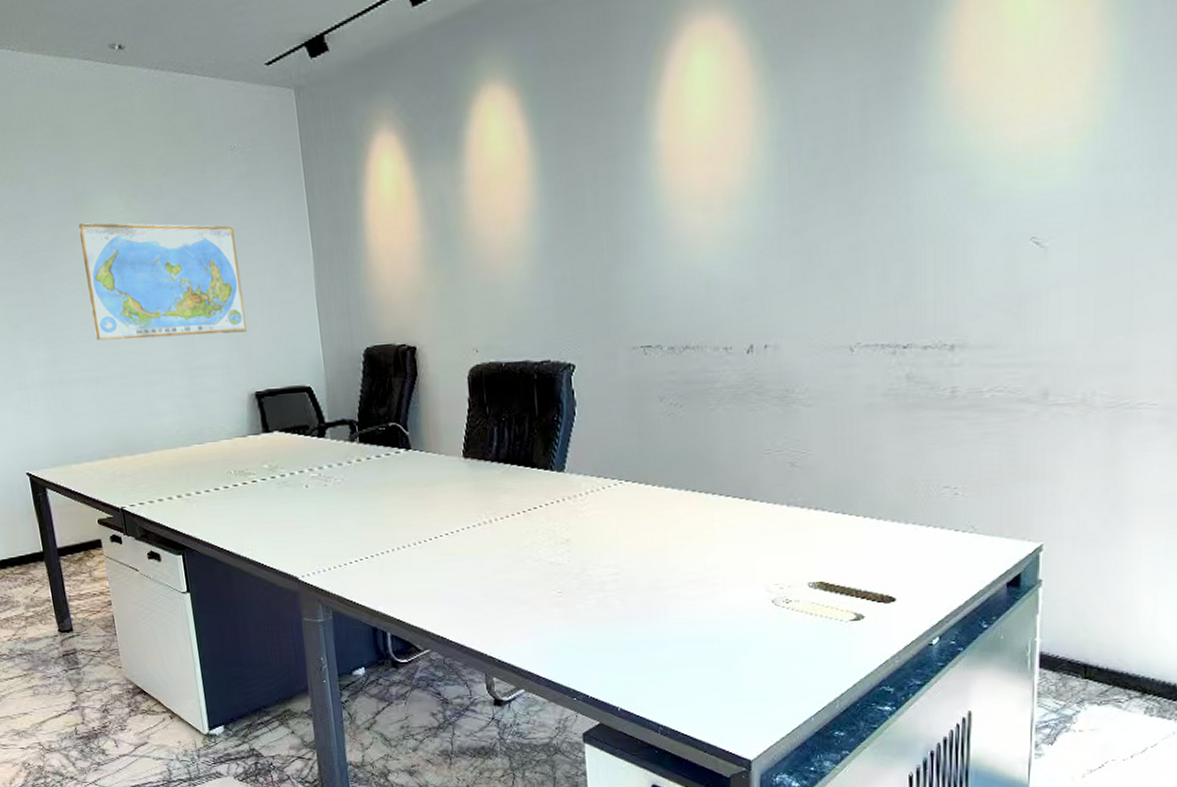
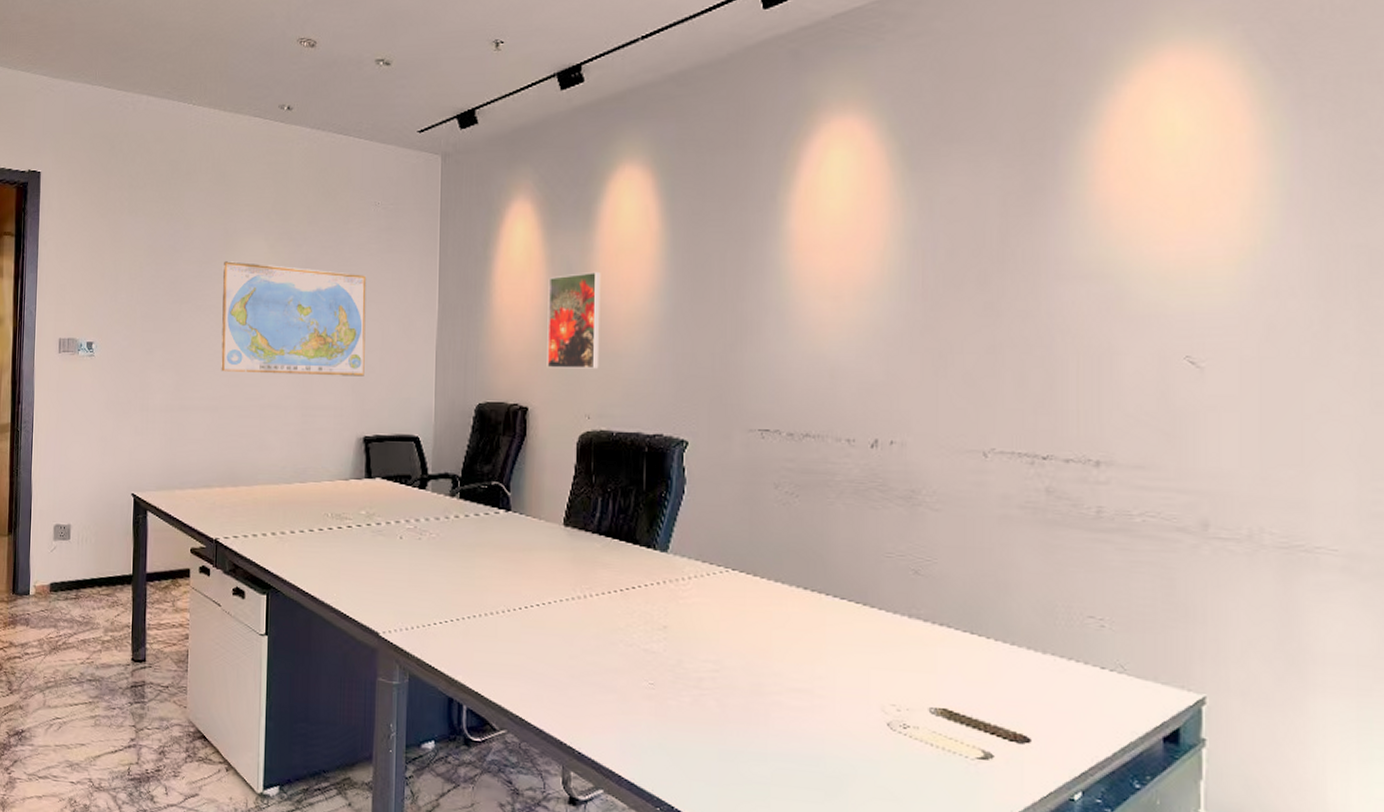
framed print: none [422,201,481,306] -> present [547,271,601,369]

